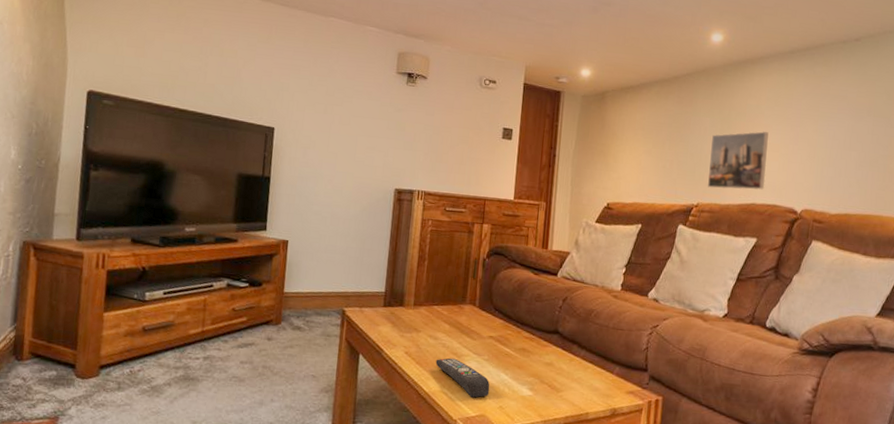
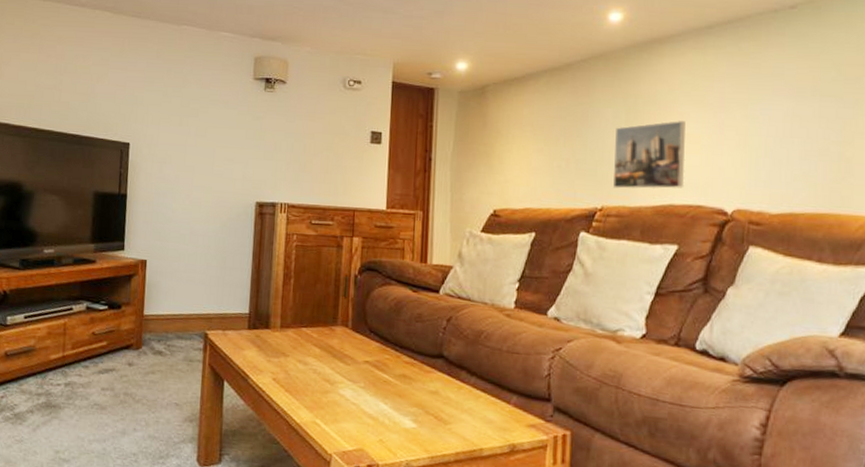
remote control: present [435,358,490,398] -> none [306,385,368,430]

